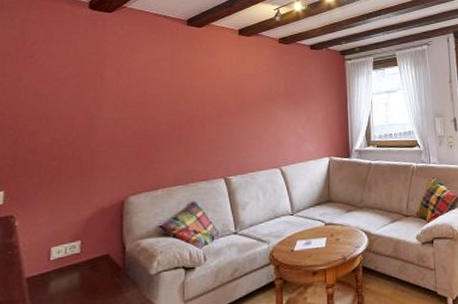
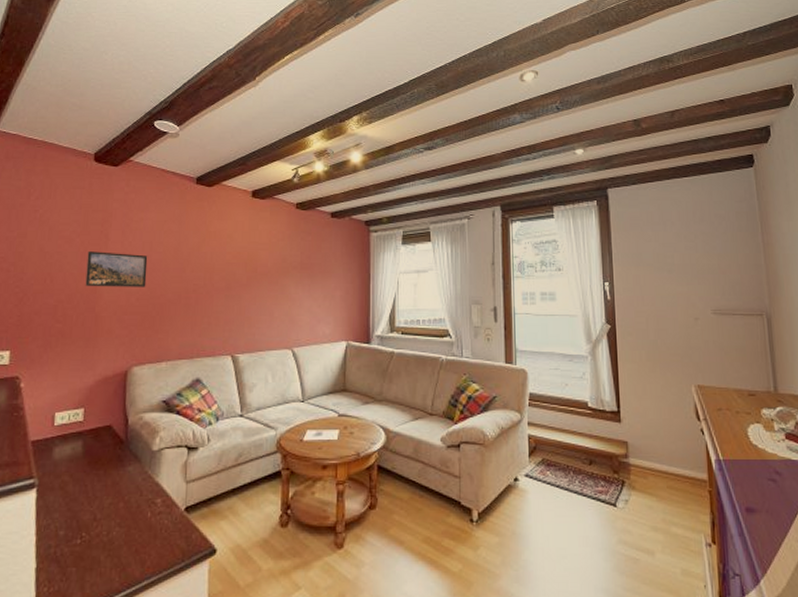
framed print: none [81,90,143,124] -> present [85,251,148,287]

